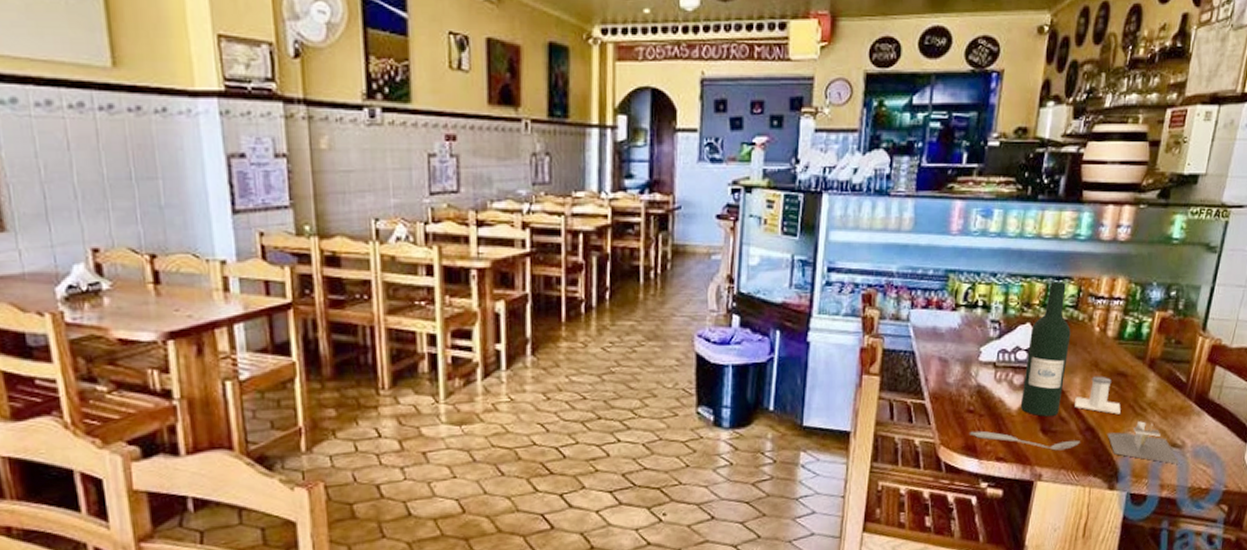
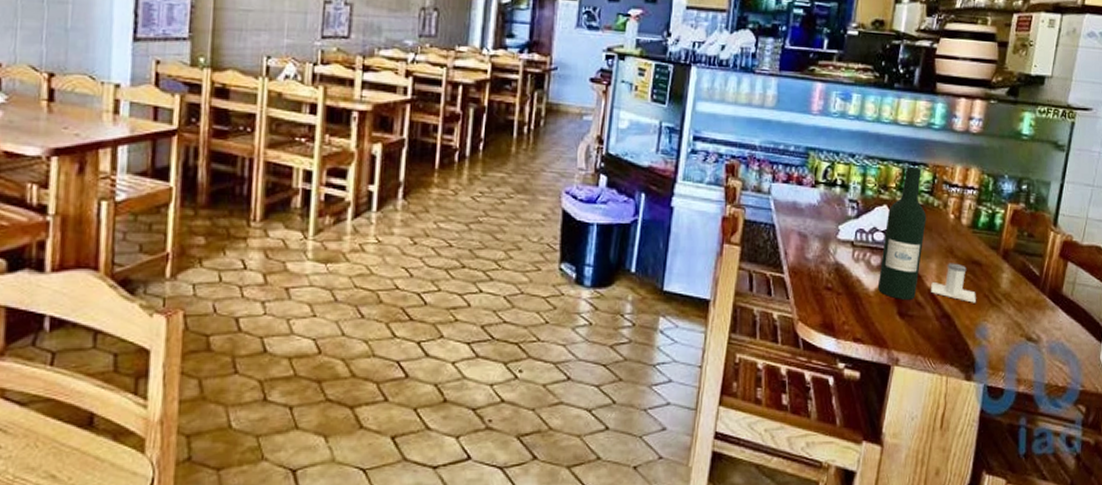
spoon: present [969,430,1080,451] -> none [826,309,936,336]
utensil holder: present [1107,421,1180,464] -> none [963,312,1036,359]

